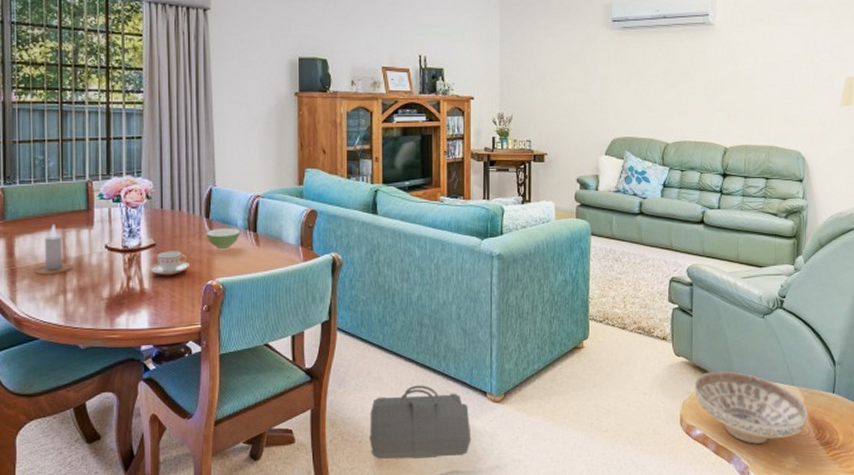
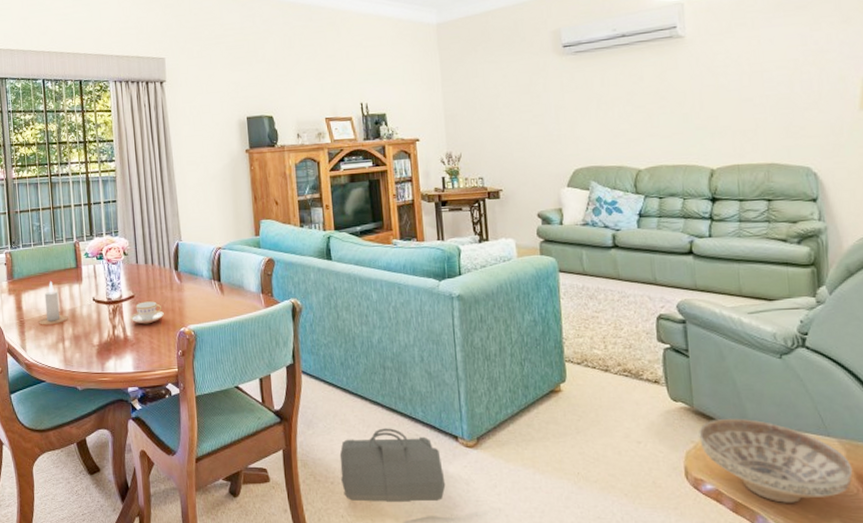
bowl: present [205,227,241,251] -> none [176,278,207,301]

